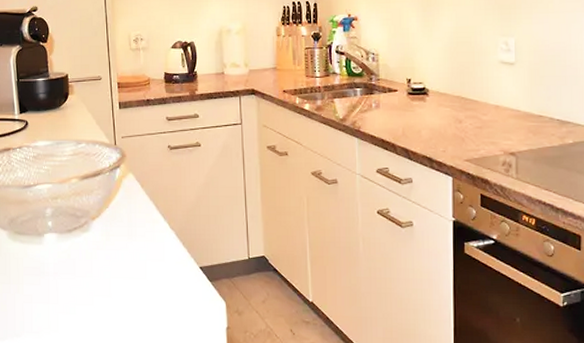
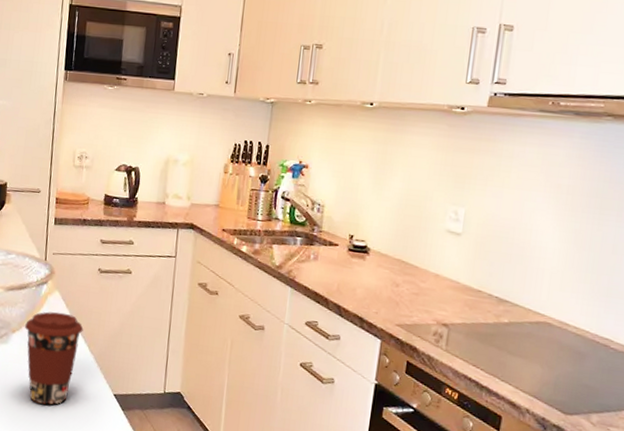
coffee cup: none [103,193,161,287] -> present [24,311,84,405]

